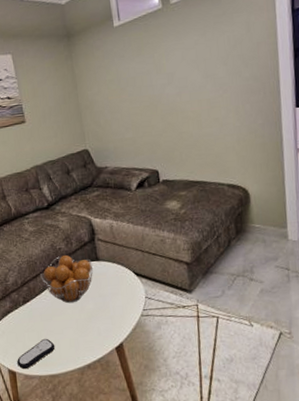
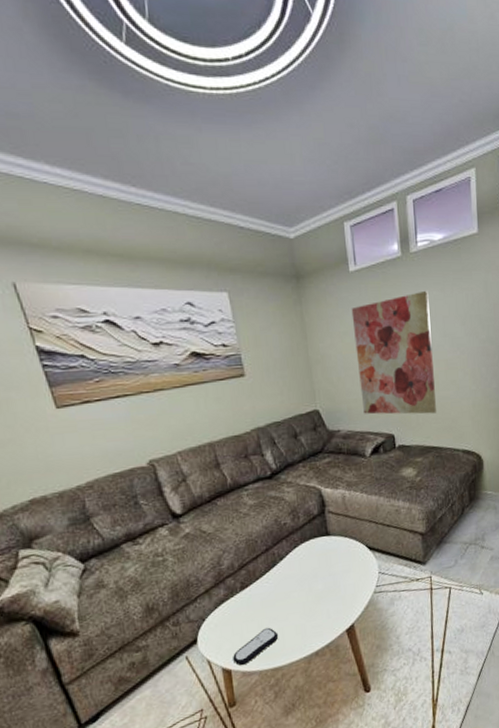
fruit basket: present [40,254,94,304] -> none [262,530,323,586]
wall art: none [116,36,200,152] -> present [351,290,436,415]

